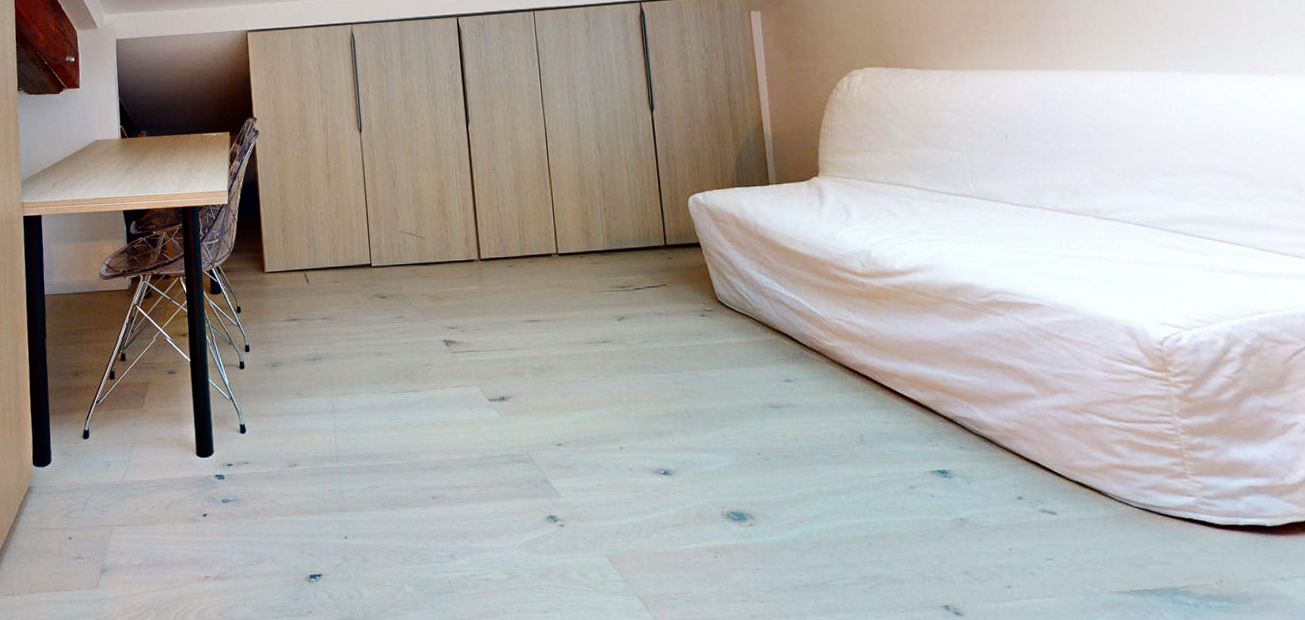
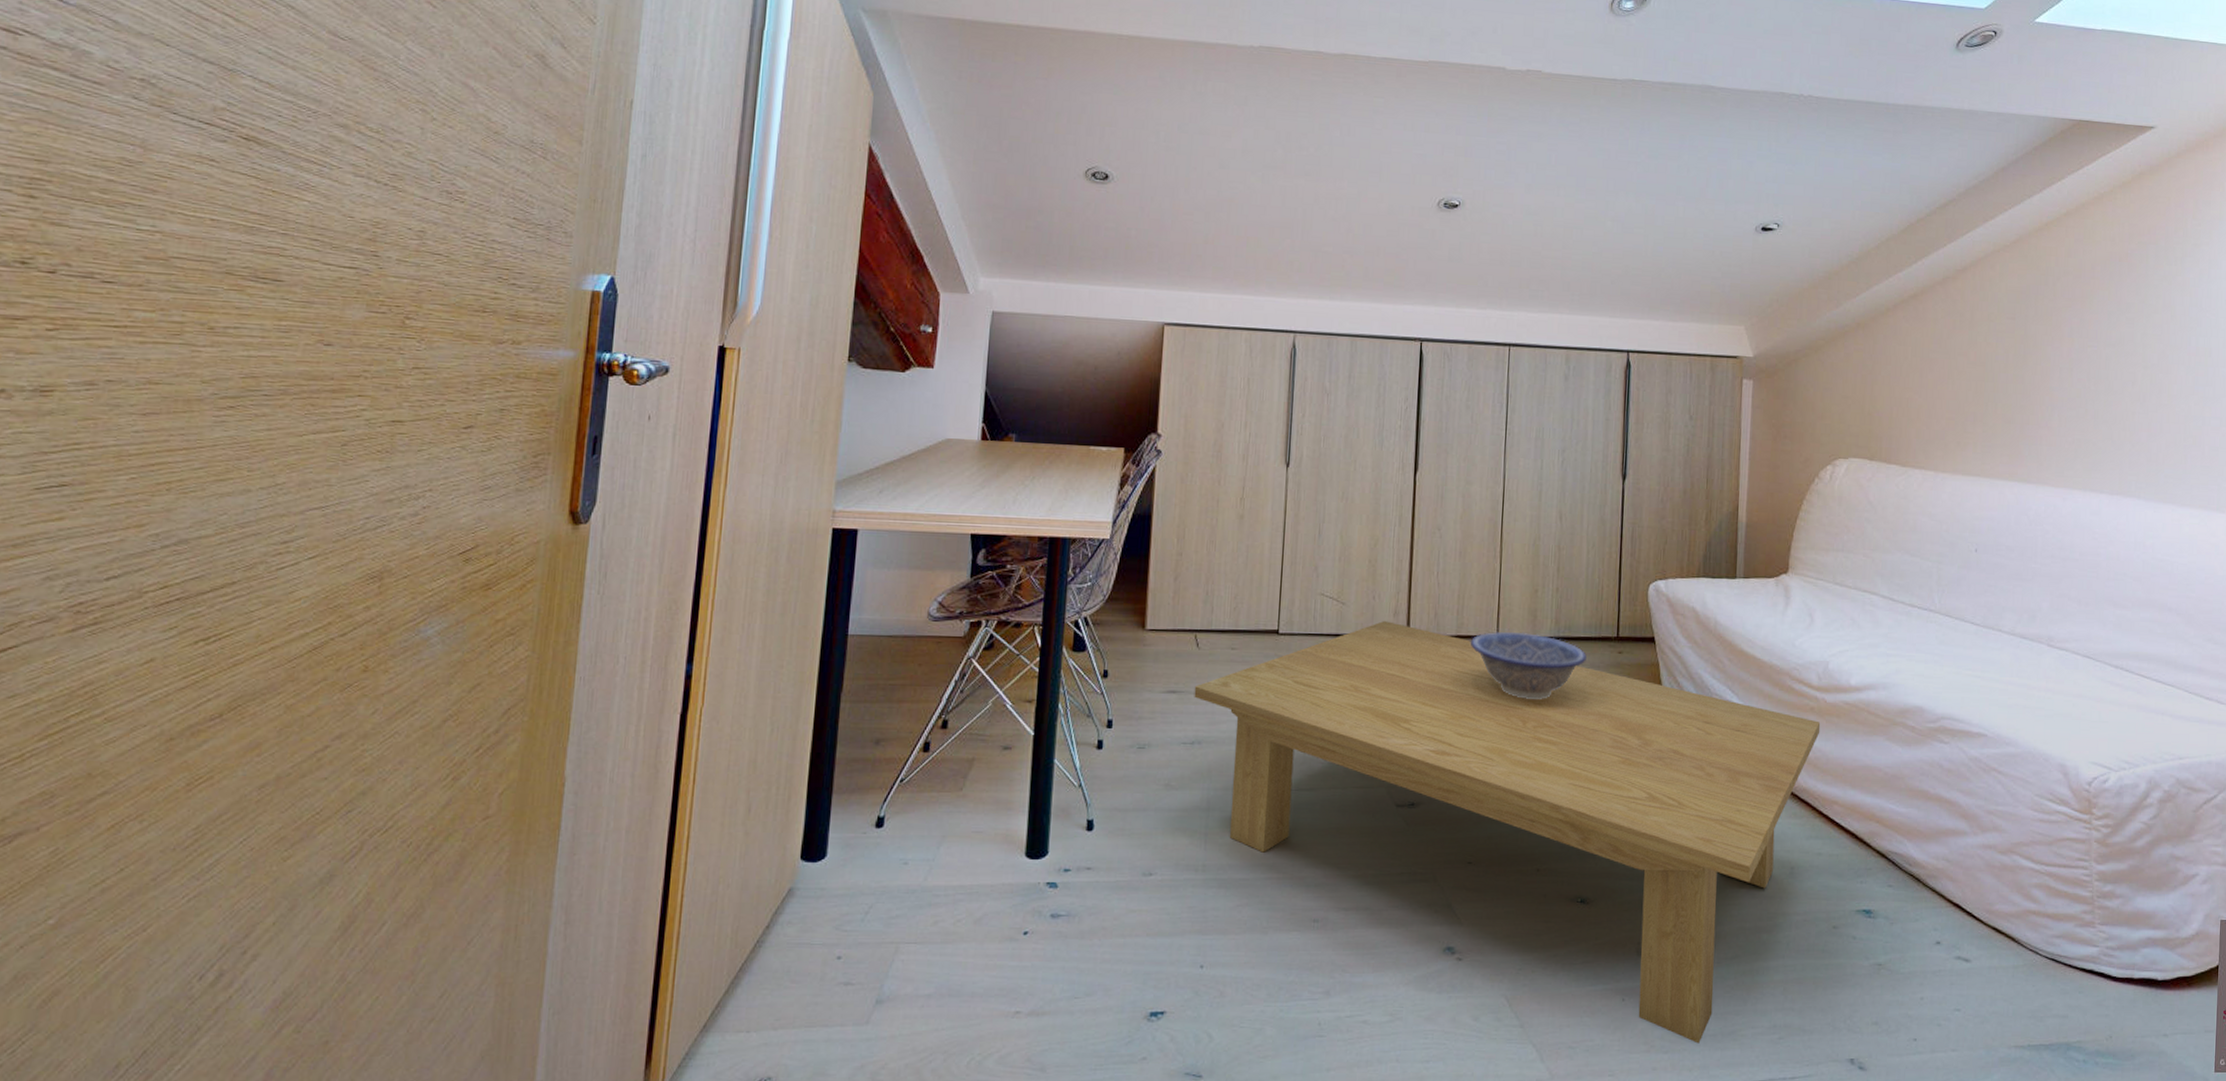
coffee table: none [310,249,871,594] -> present [1194,621,1821,1044]
decorative bowl: none [534,248,640,304] -> present [1470,631,1587,699]

